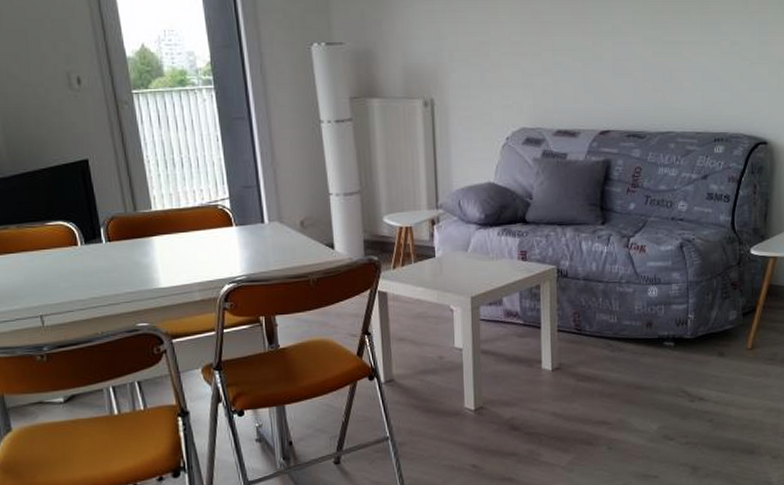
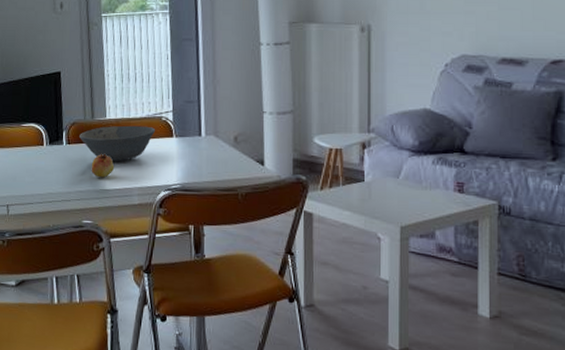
bowl: none [121,216,212,258] -> present [79,125,156,162]
fruit: none [140,249,169,276] -> present [91,153,115,178]

